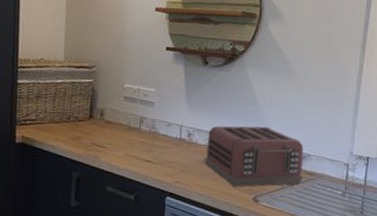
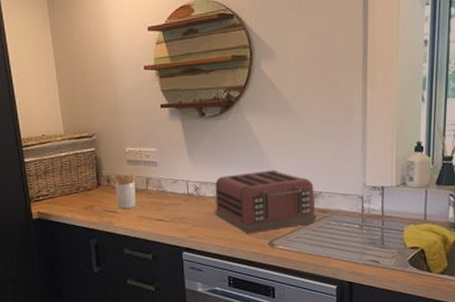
utensil holder: none [104,107,132,145] -> present [110,170,137,209]

